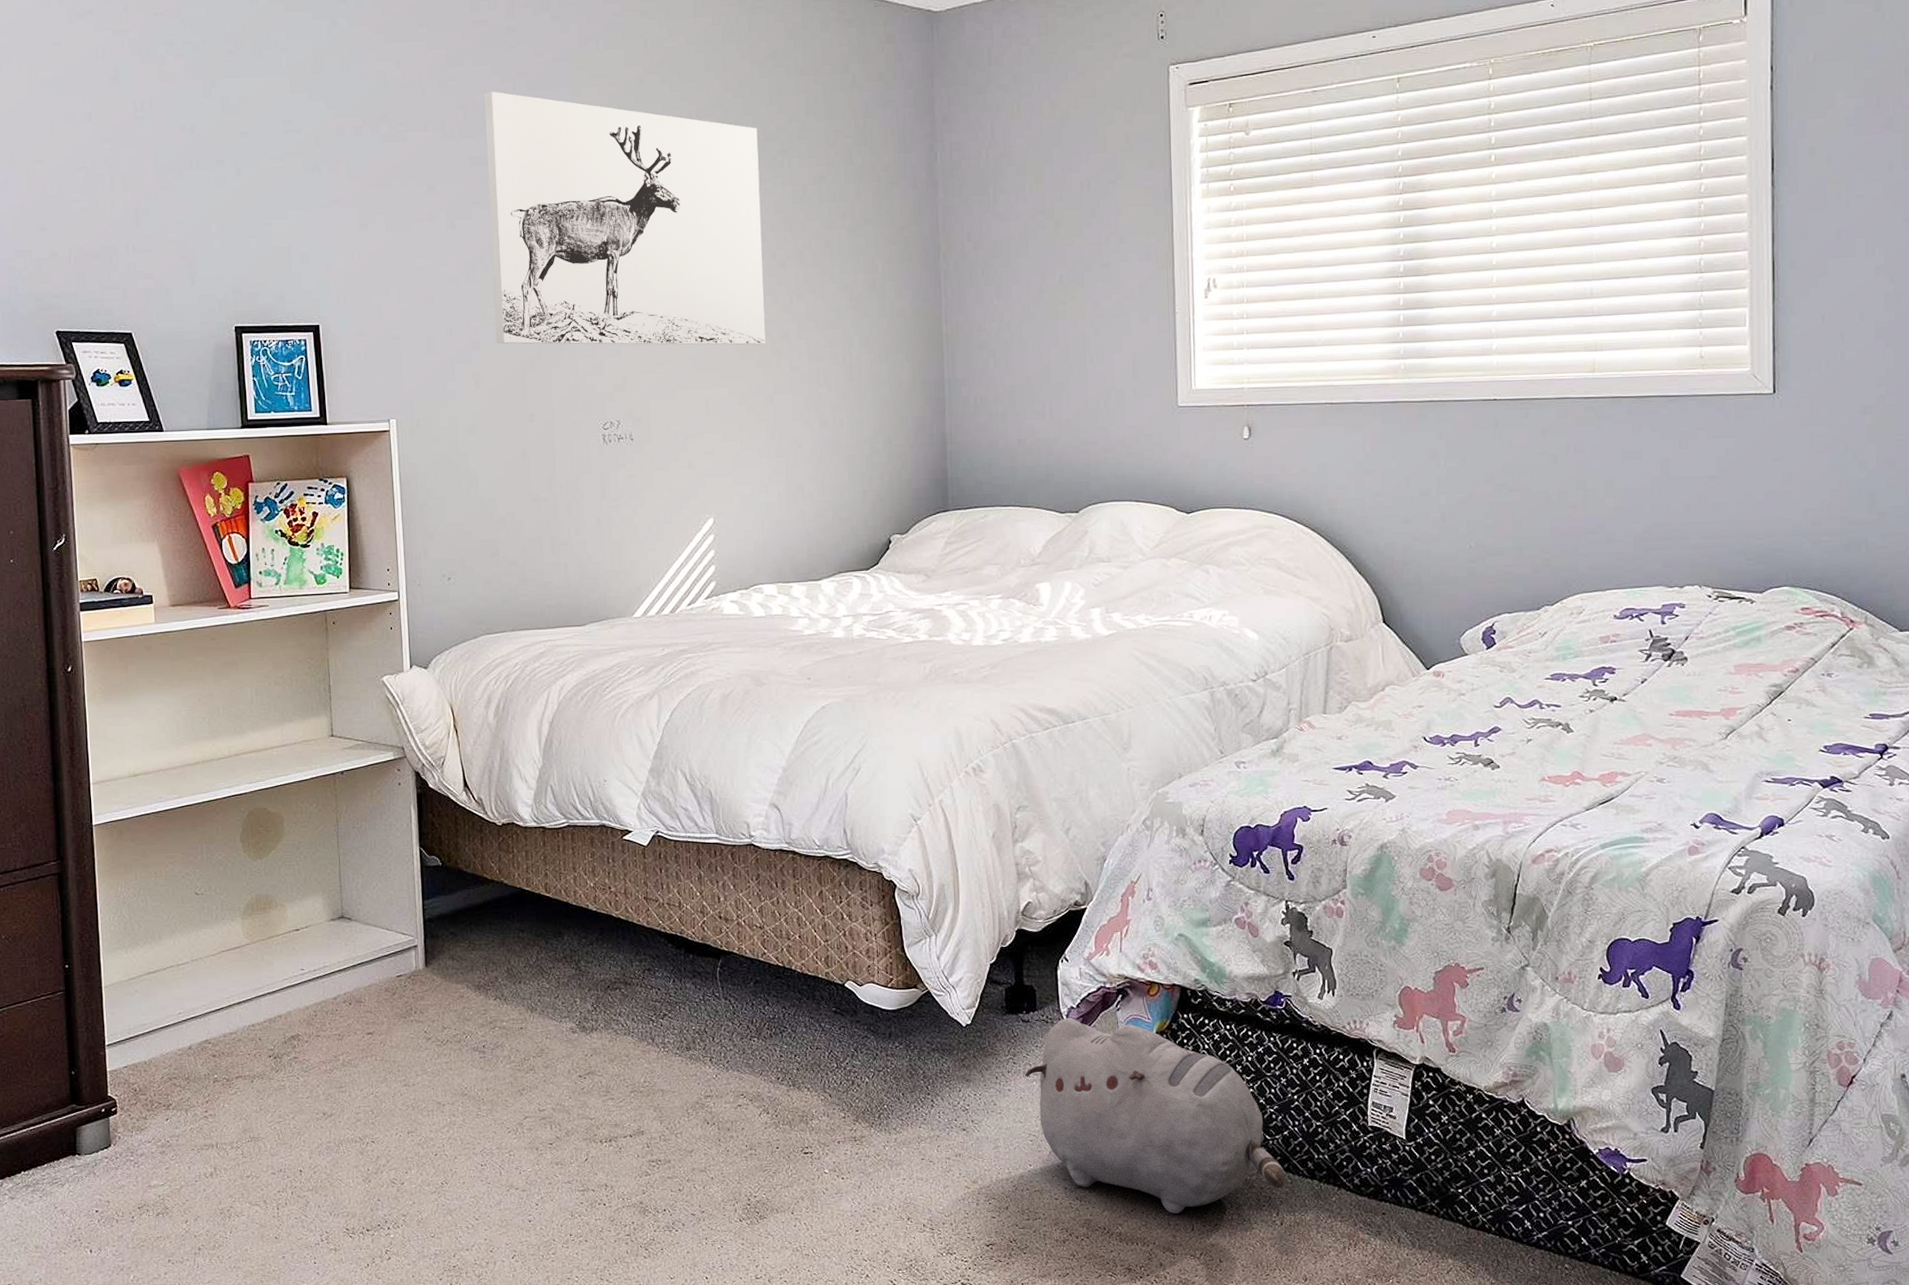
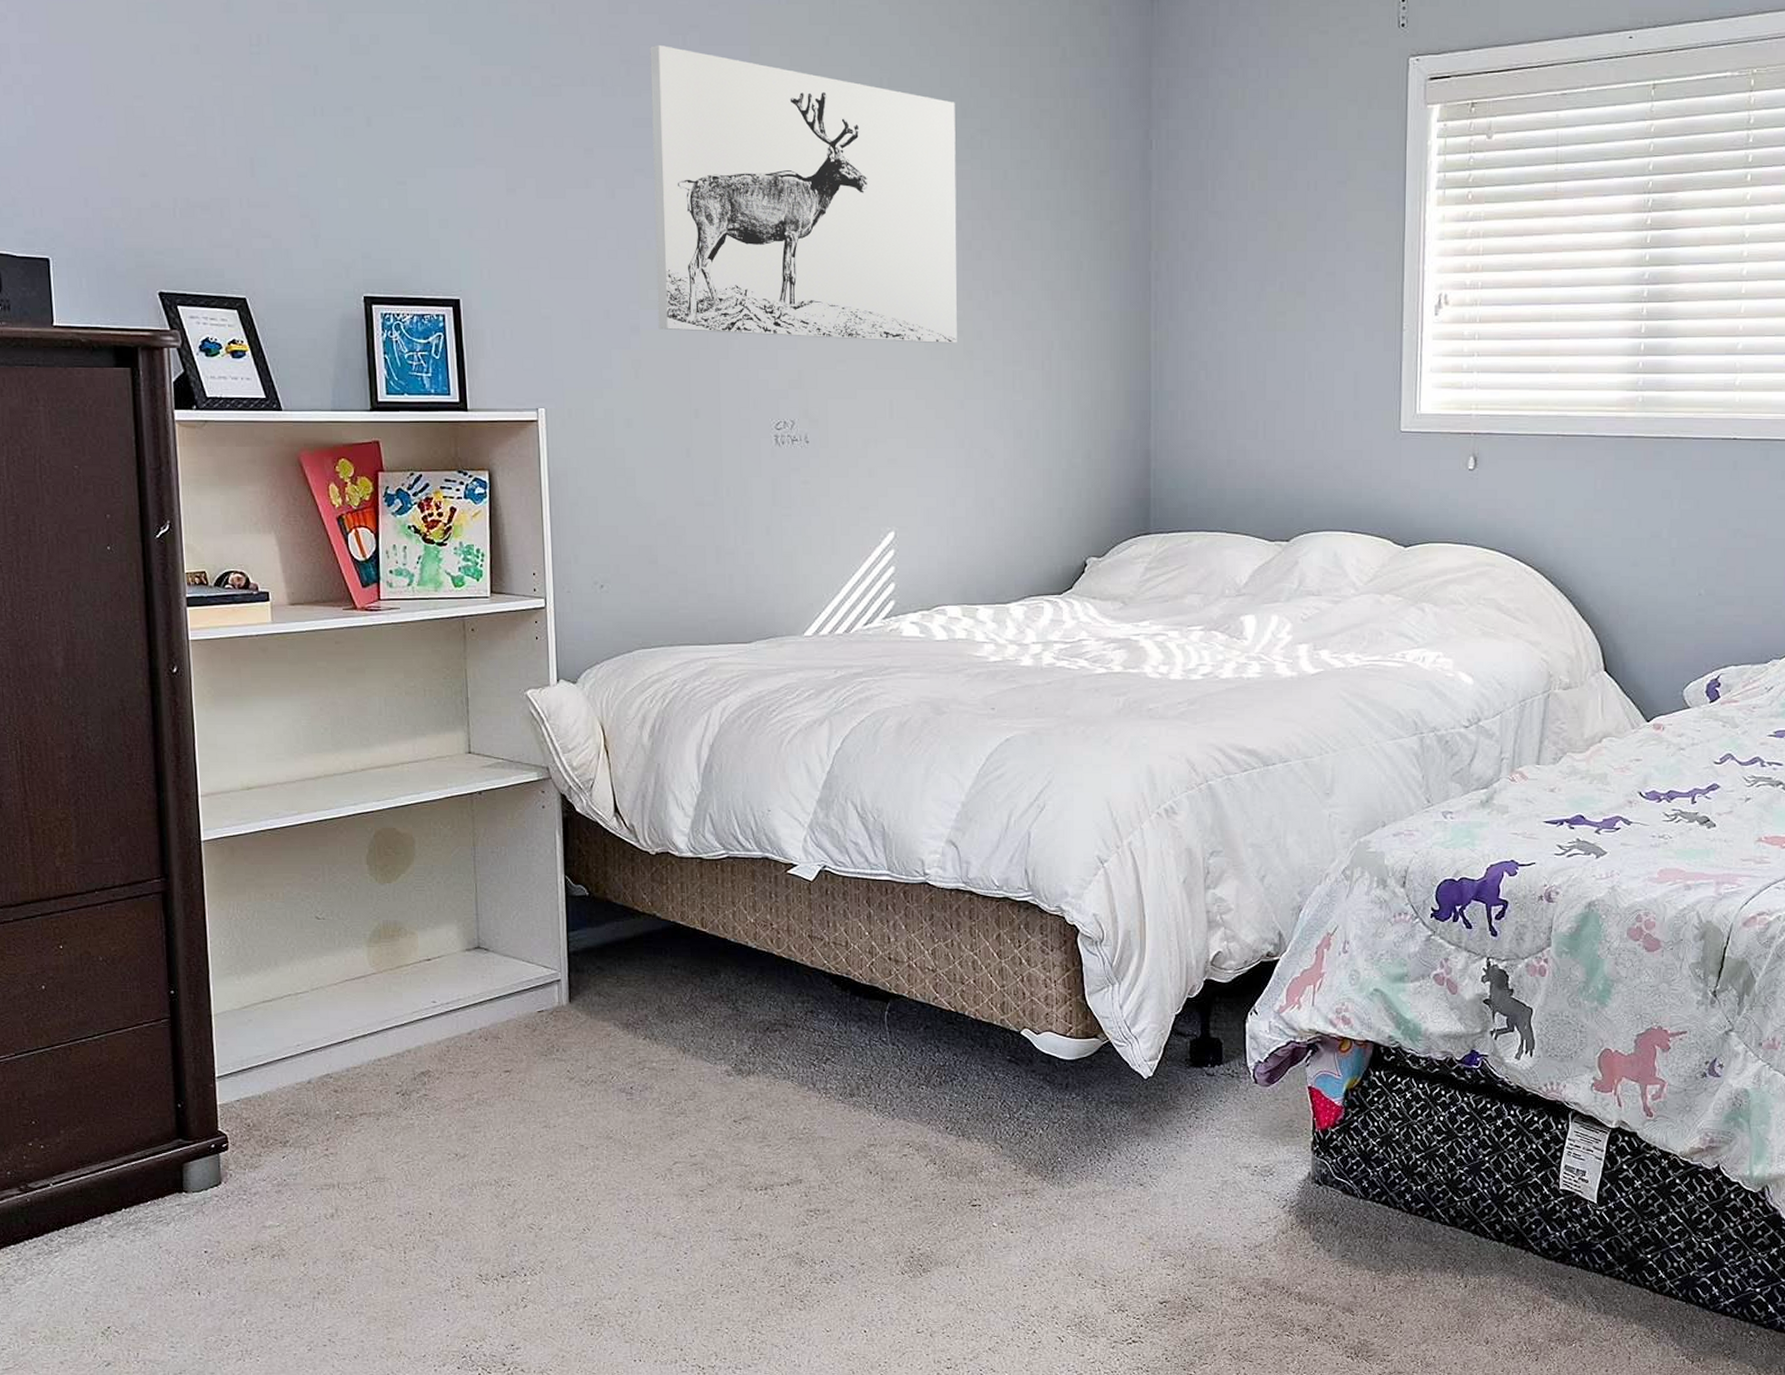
plush toy: present [1025,1017,1286,1214] -> none [1207,1072,1472,1274]

